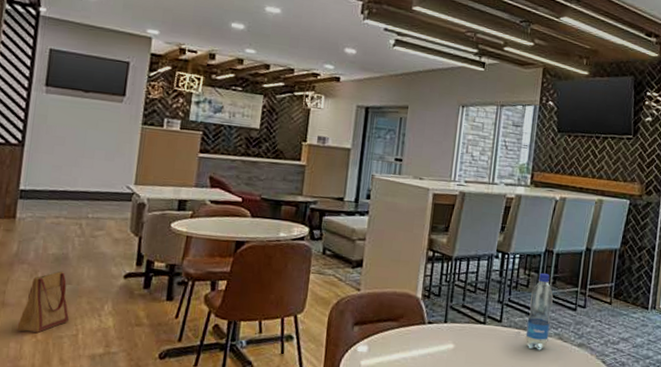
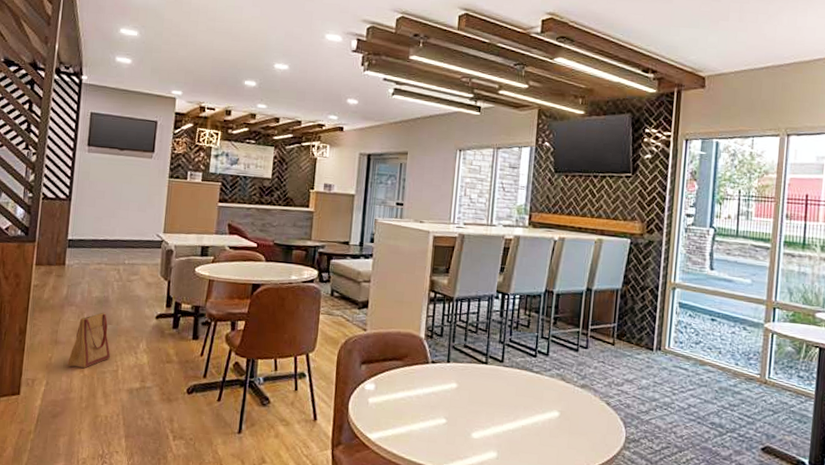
bottle: present [525,273,553,351] -> none [527,314,555,391]

